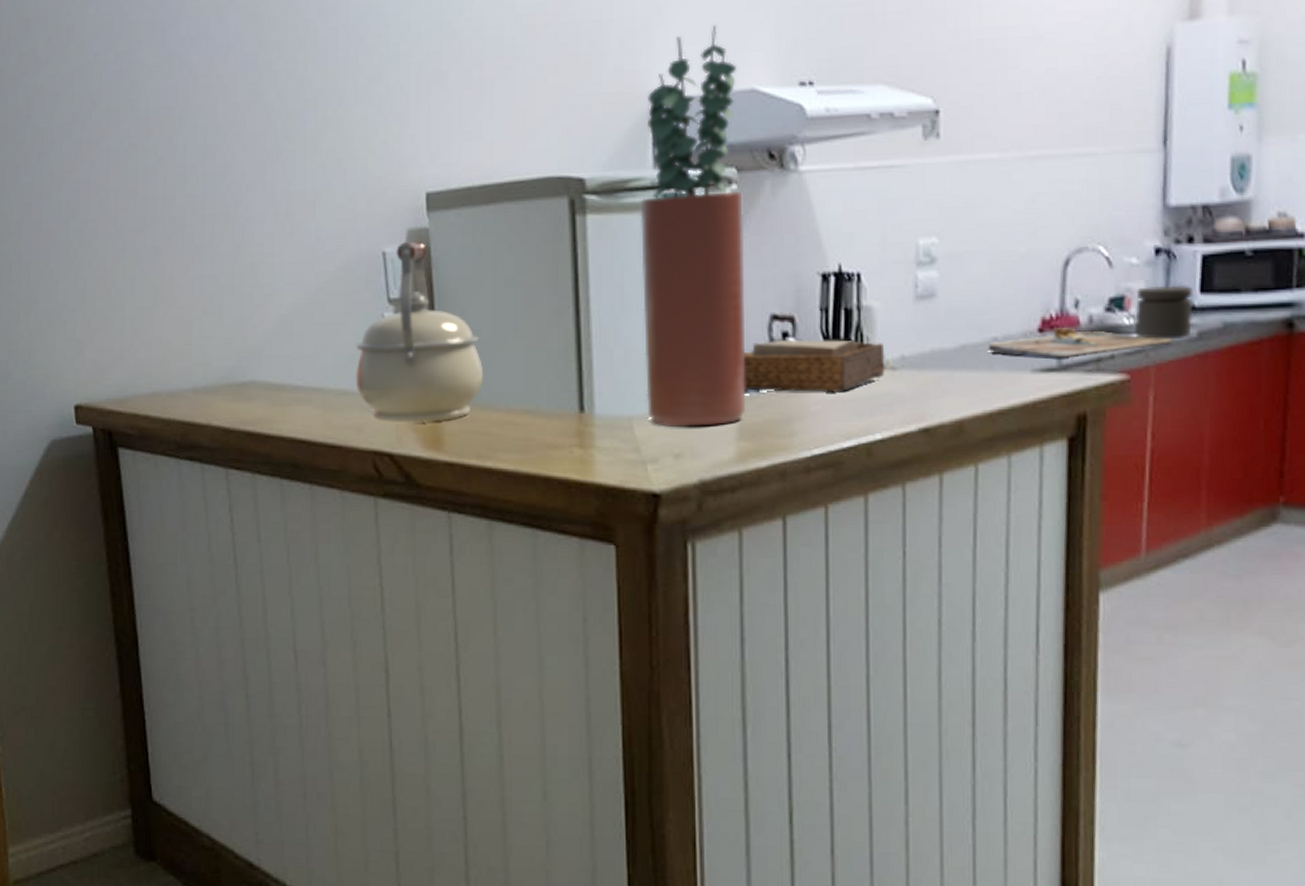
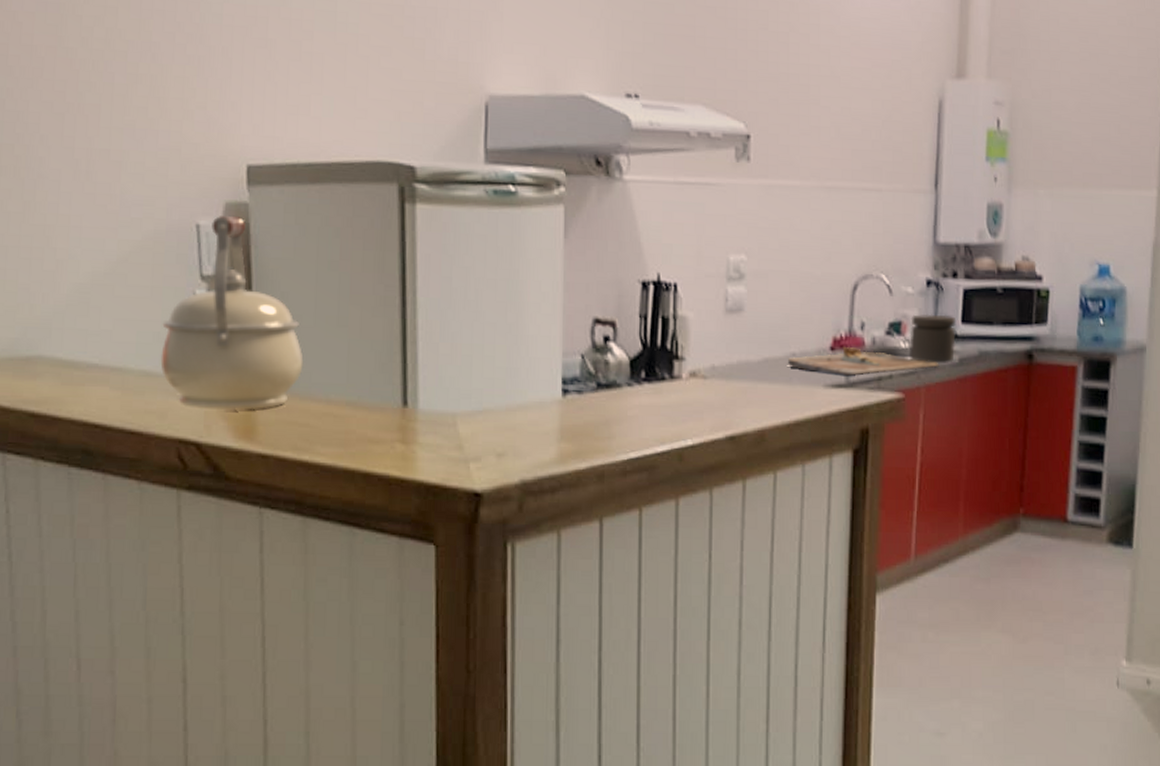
vase: present [640,25,745,427] -> none [469,28,571,426]
napkin holder: present [743,339,885,392] -> none [566,343,697,397]

